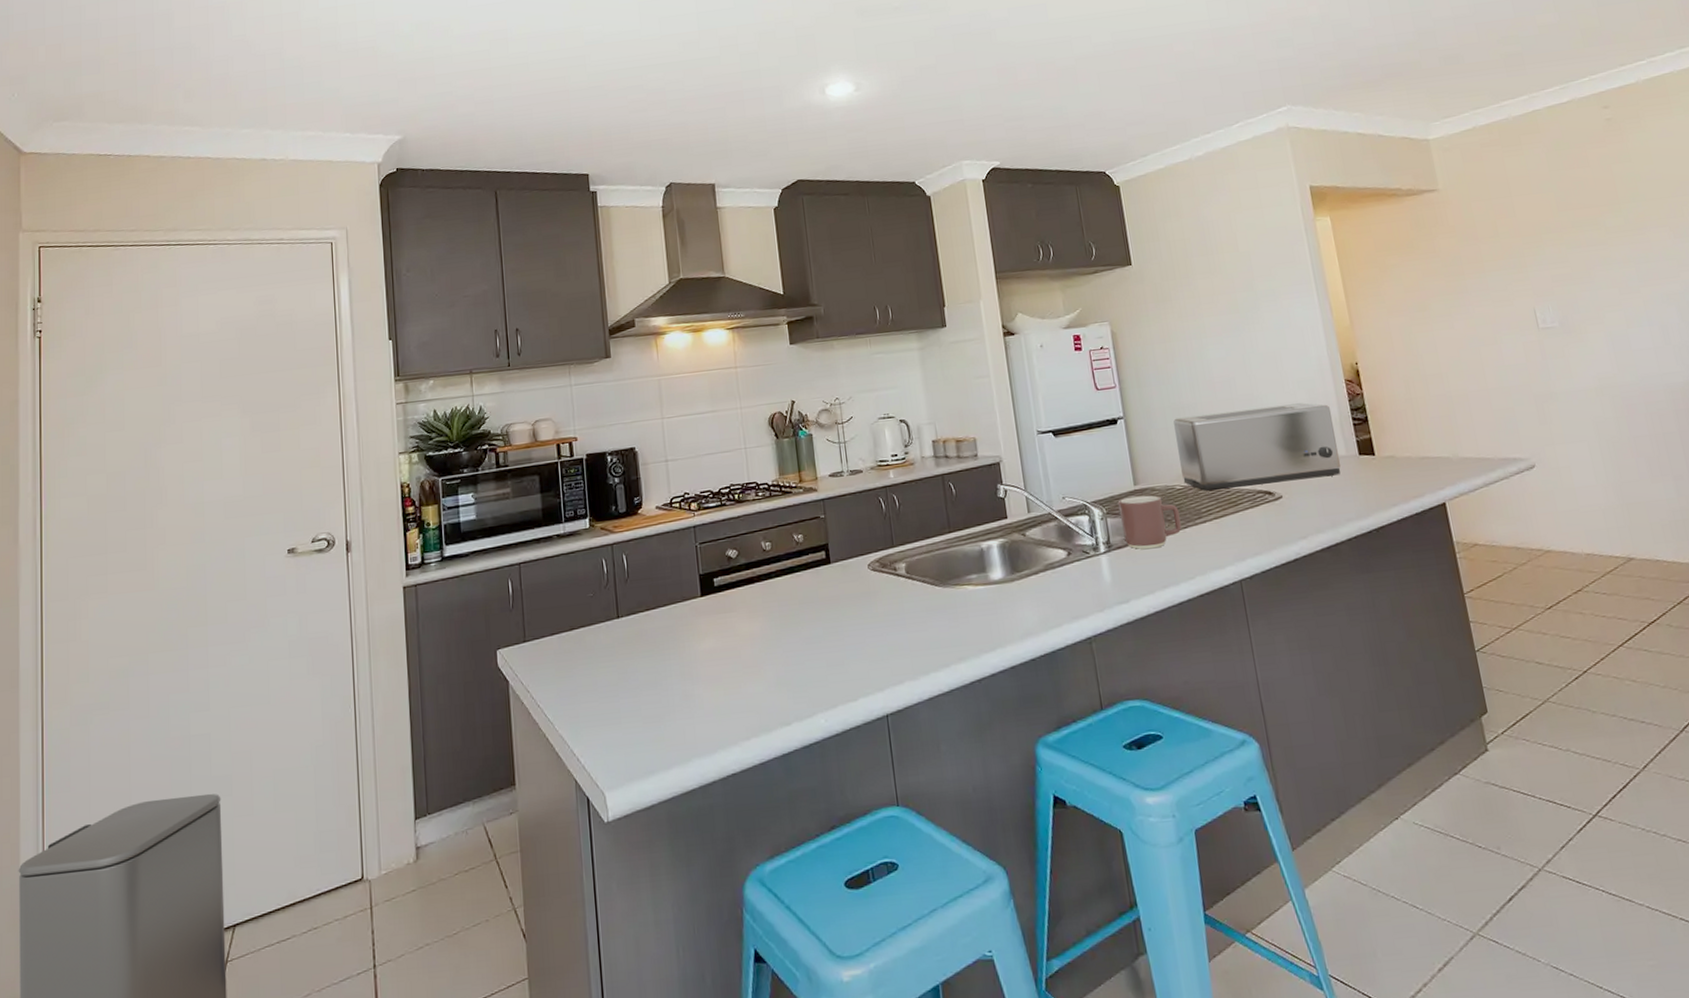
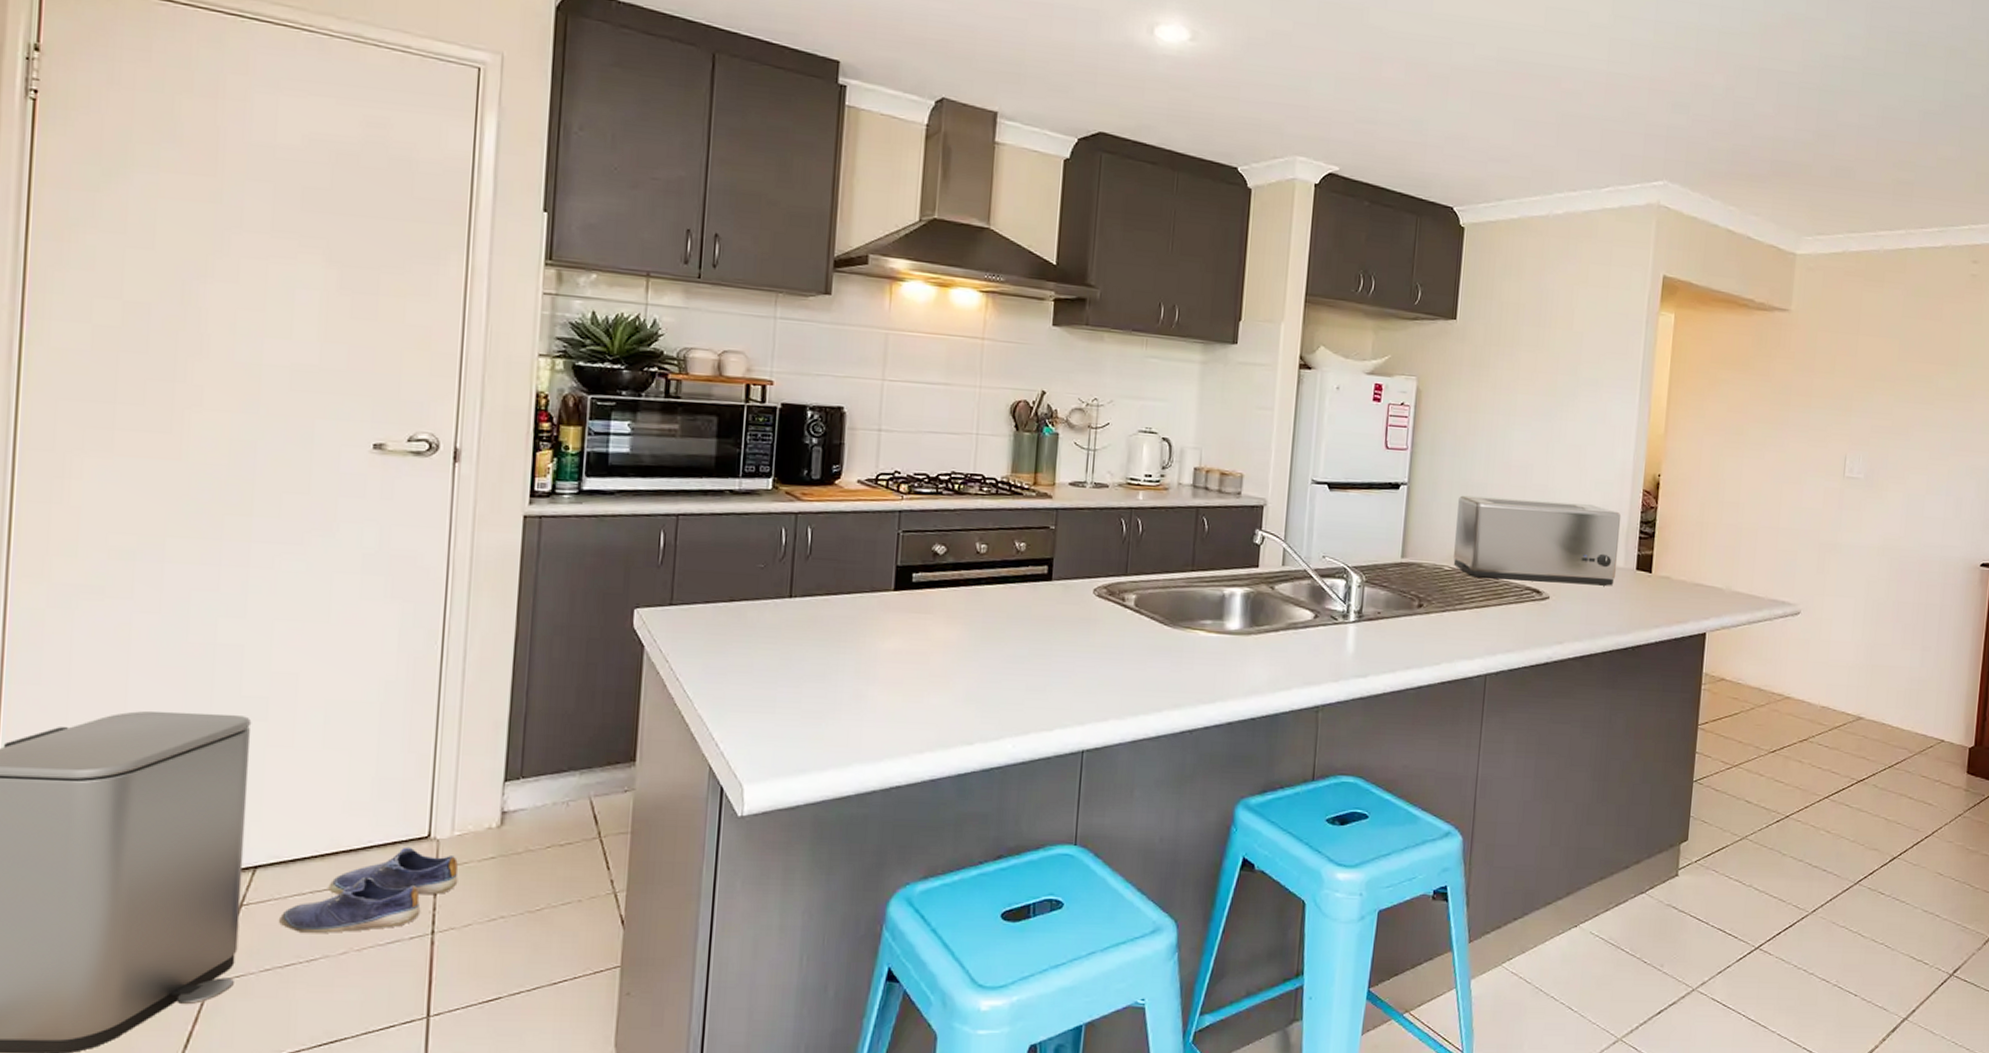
shoe: none [255,890,389,981] -> present [278,846,458,933]
mug: present [1117,495,1182,550] -> none [1377,568,1441,627]

